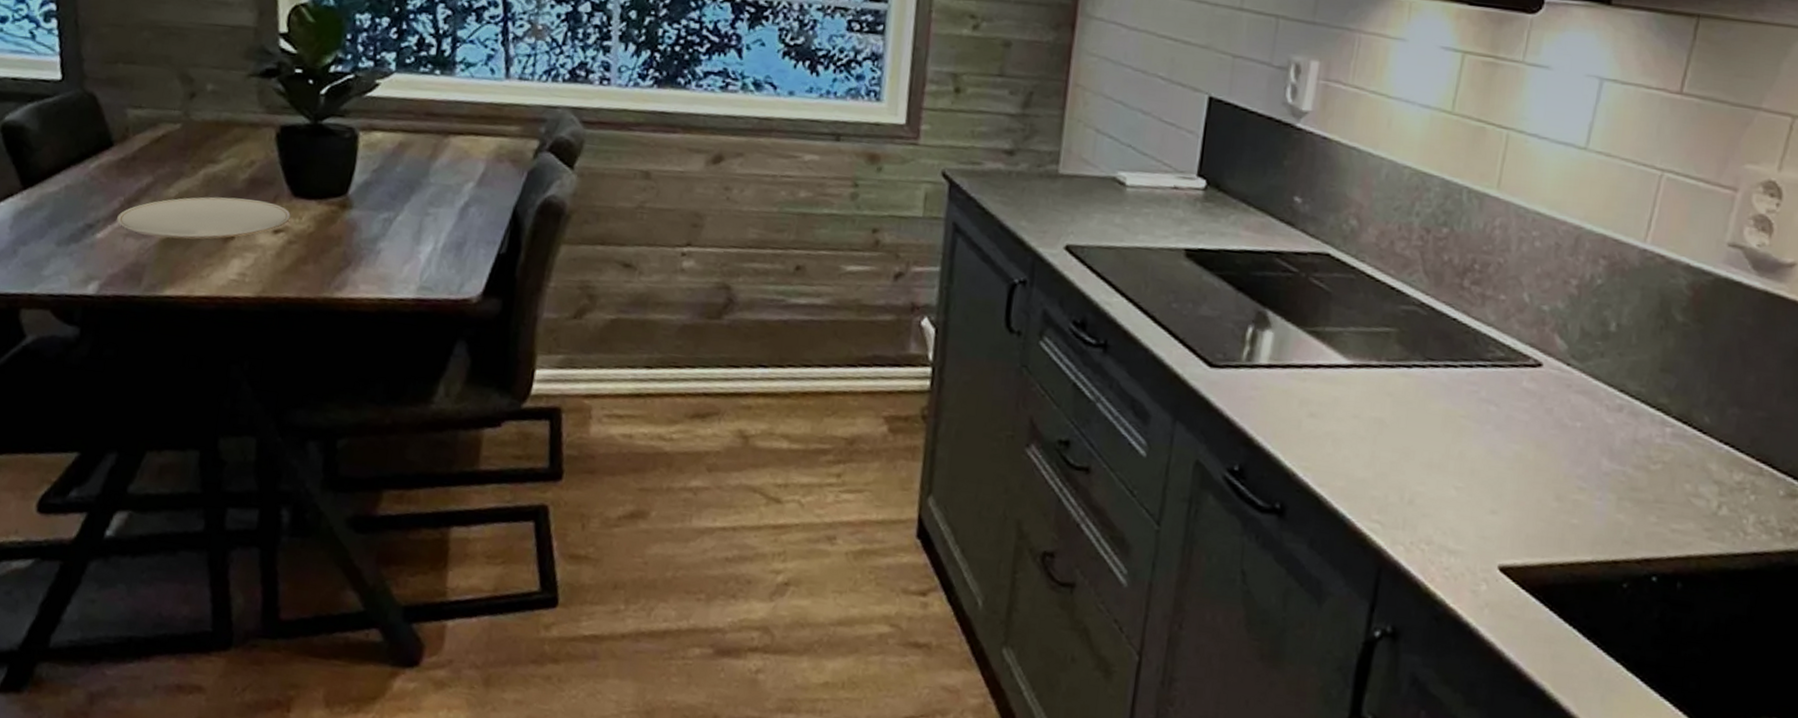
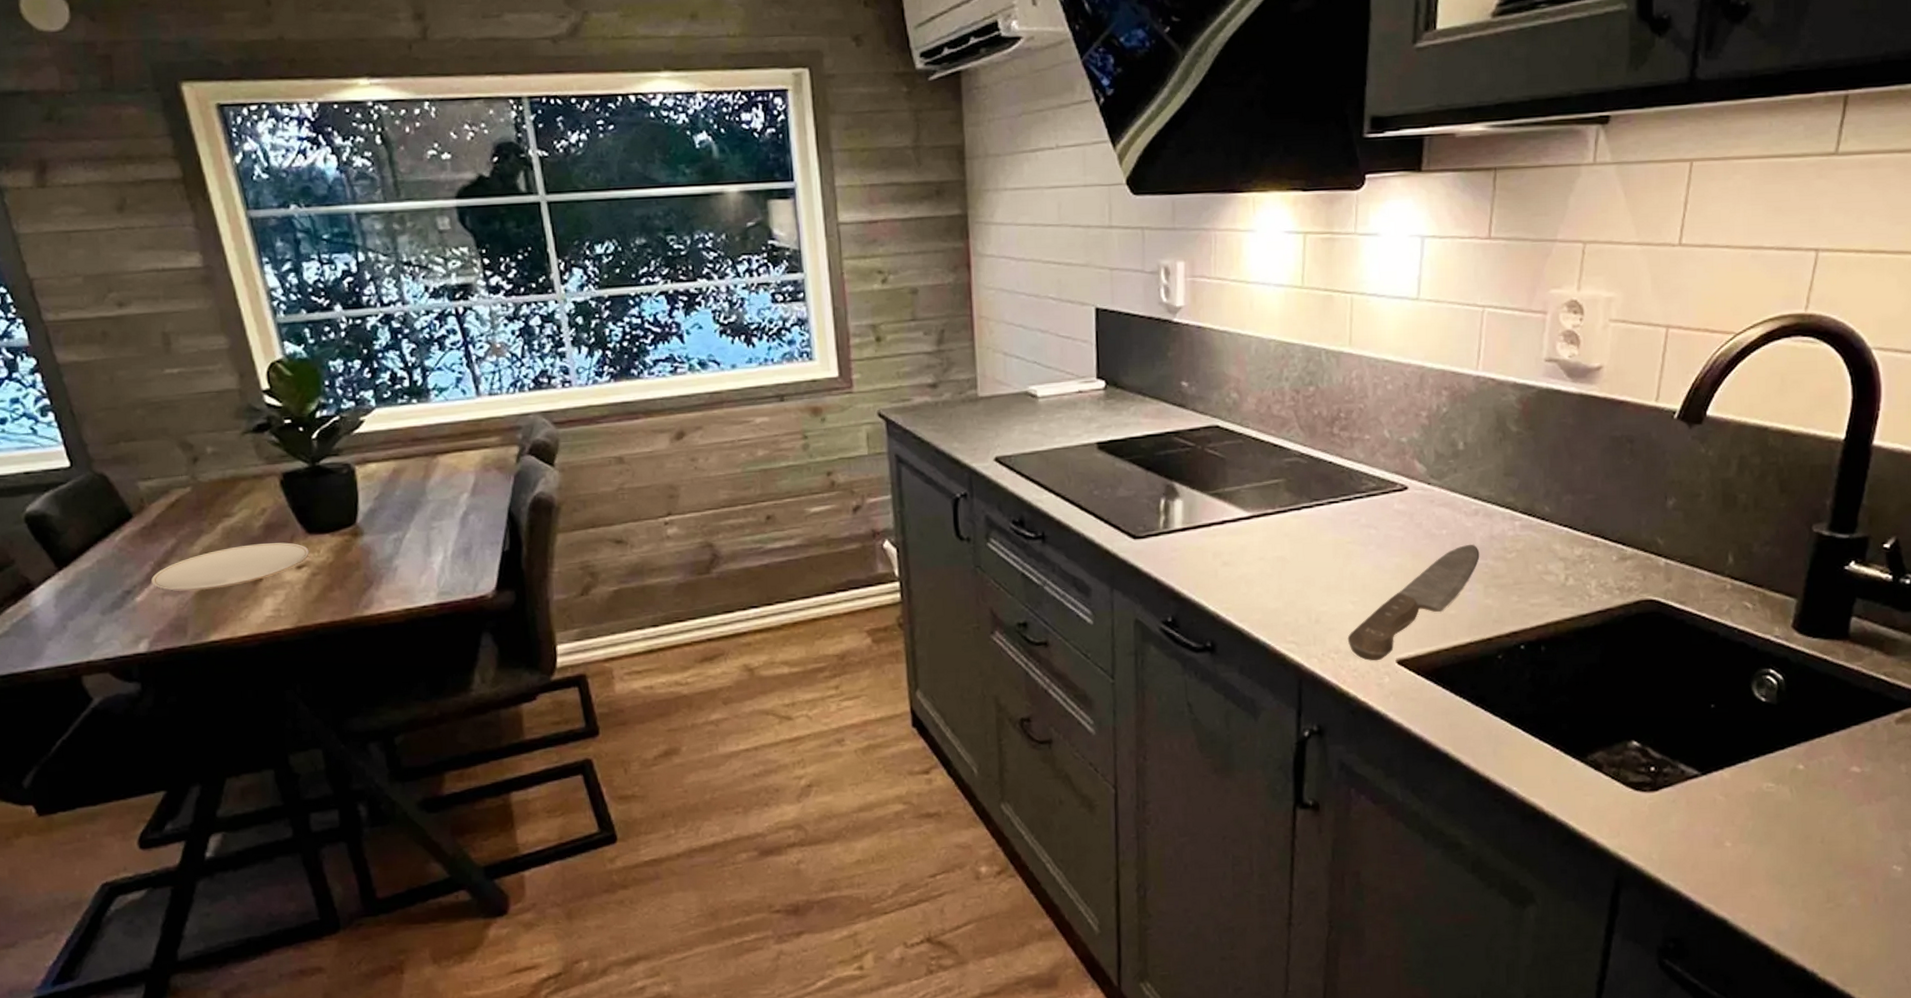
kitchen knife: none [1443,444,1618,563] -> present [1347,545,1480,661]

